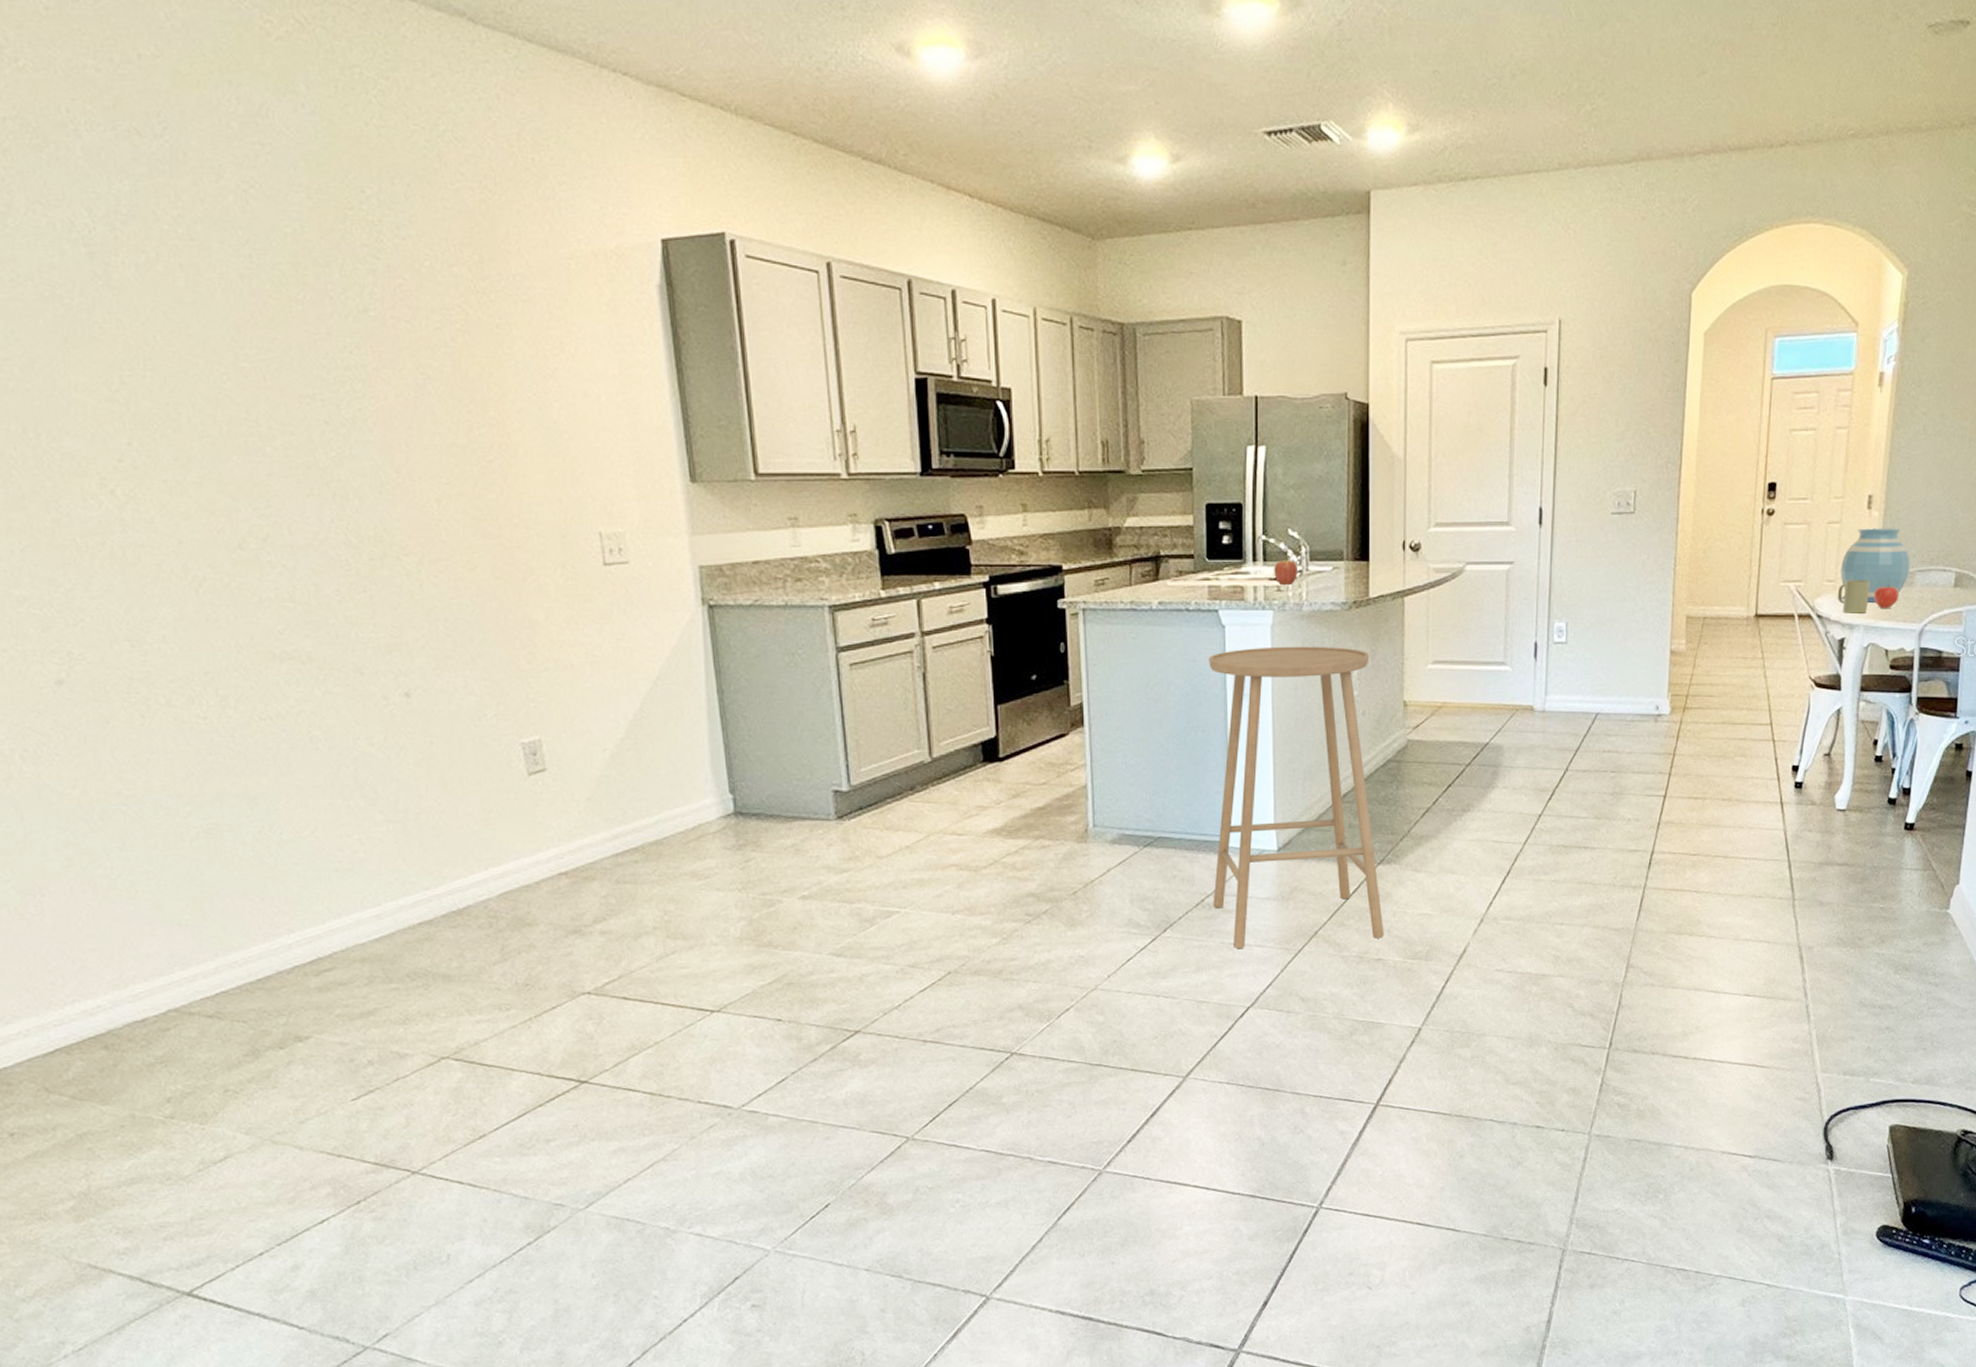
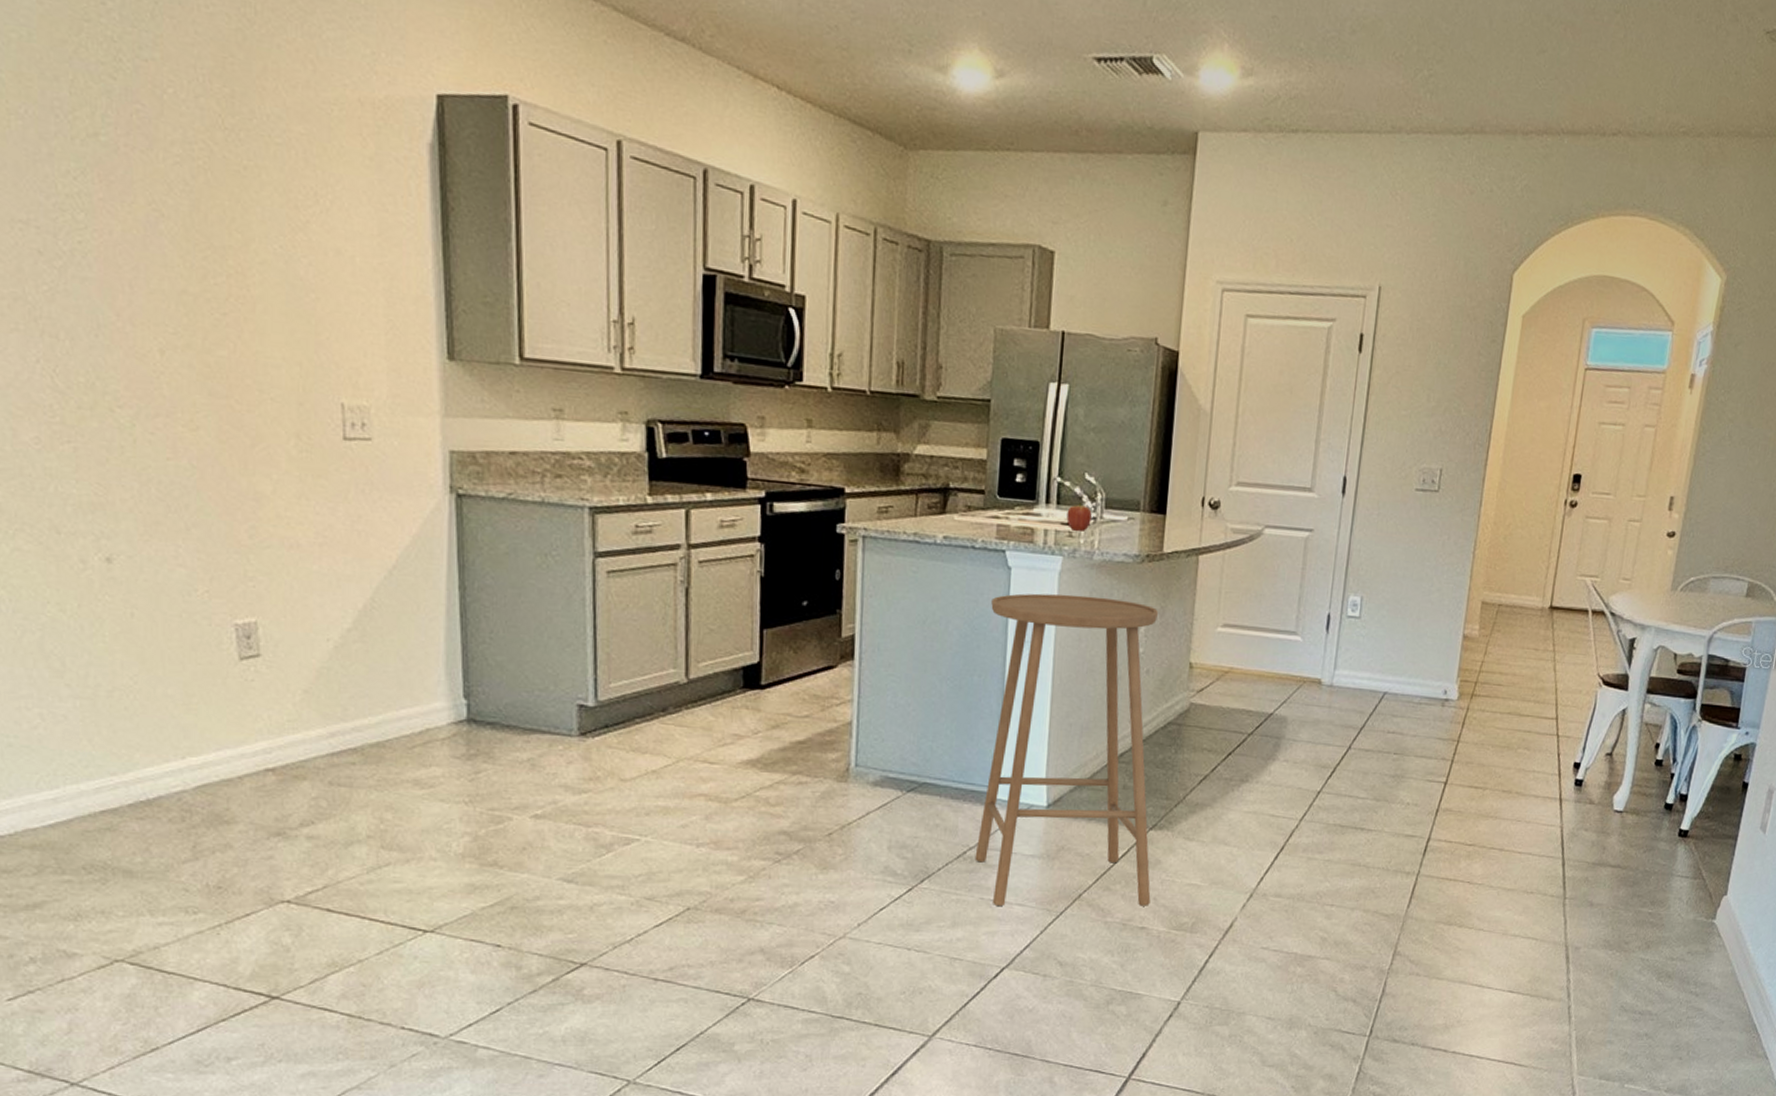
cup: present [1837,580,1870,613] -> none [1632,580,1665,615]
vase: present [1840,528,1911,604] -> none [1636,529,1706,607]
fruit: present [1874,584,1900,609] -> none [1667,587,1693,613]

